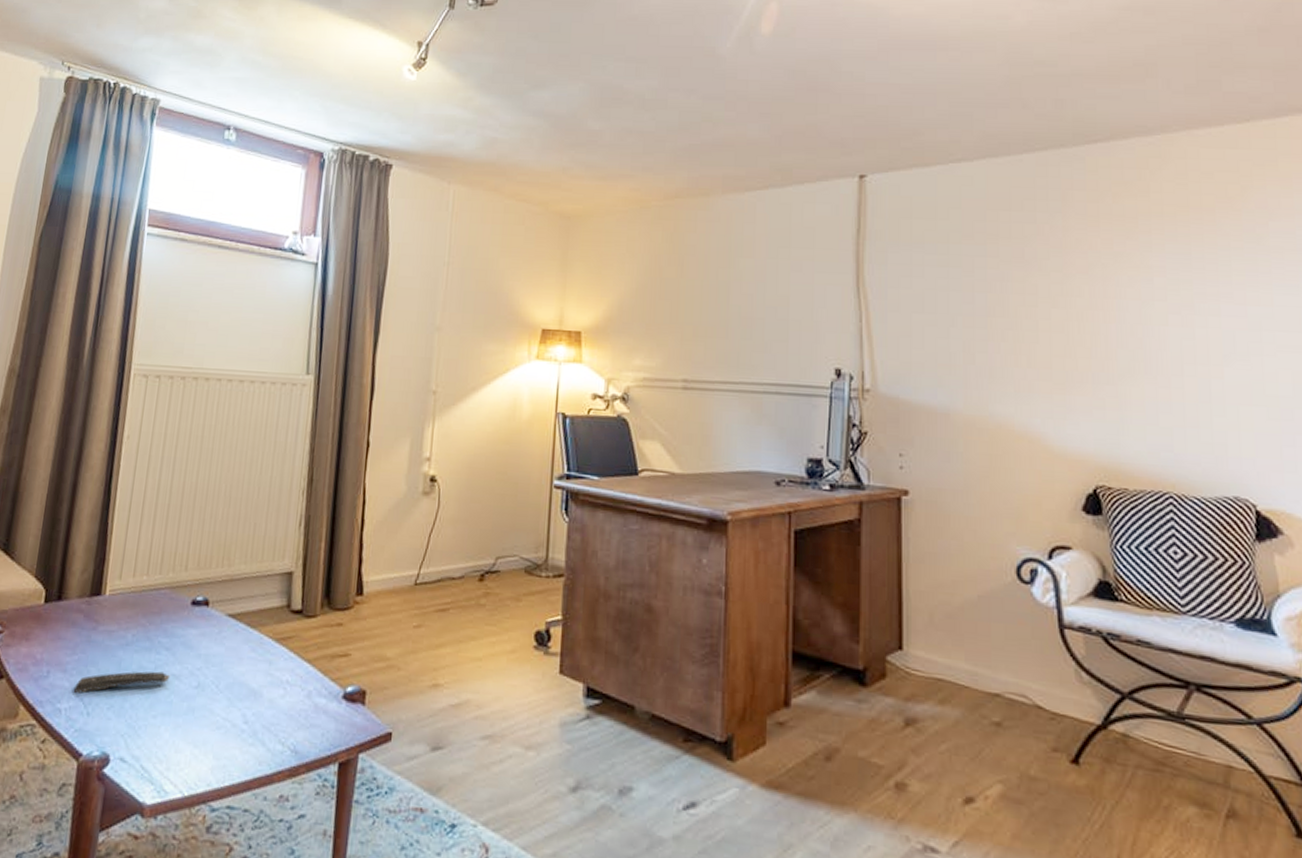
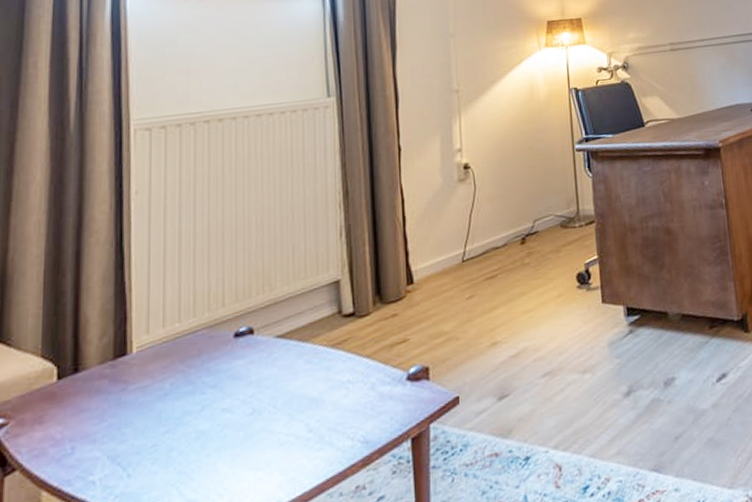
remote control: present [73,671,171,693] -> none [107,410,221,460]

